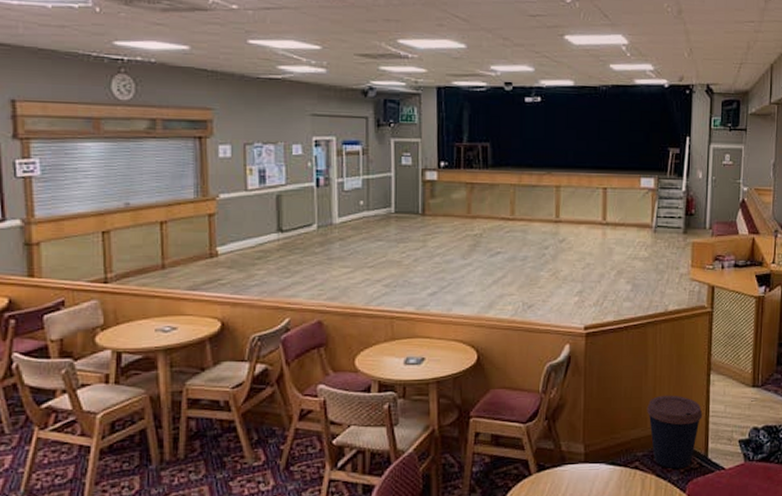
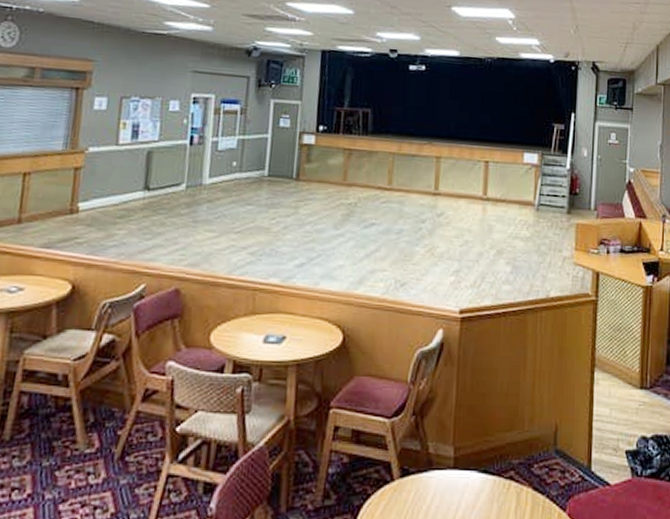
coffee cup: present [647,395,703,469] -> none [524,393,586,482]

